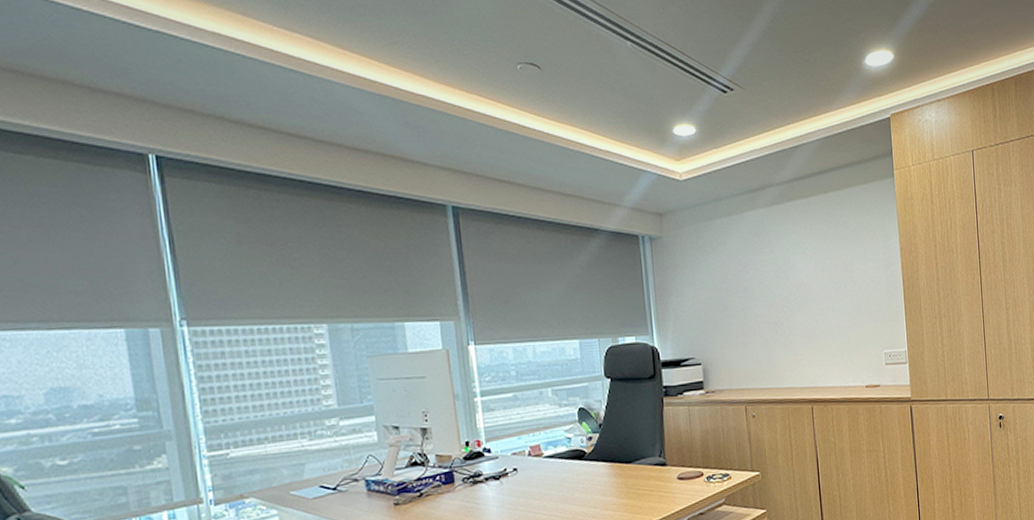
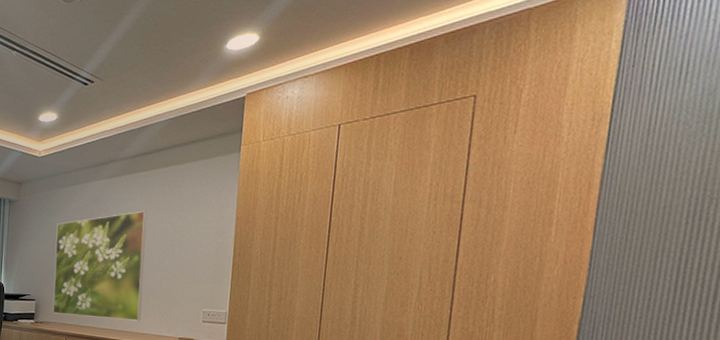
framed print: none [715,244,825,378] -> present [52,210,147,321]

